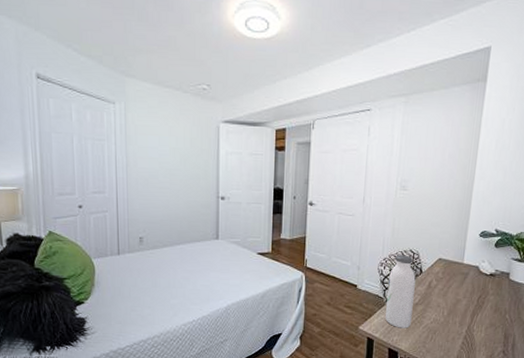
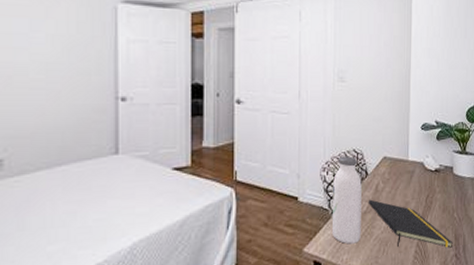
notepad: none [420,293,502,344] -> present [368,199,453,248]

